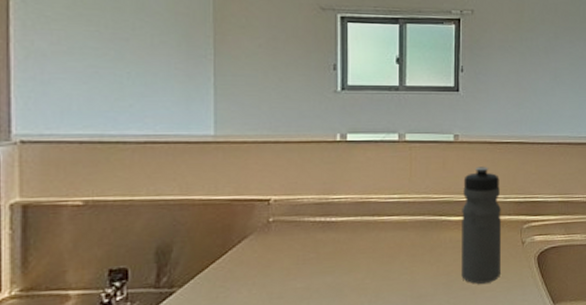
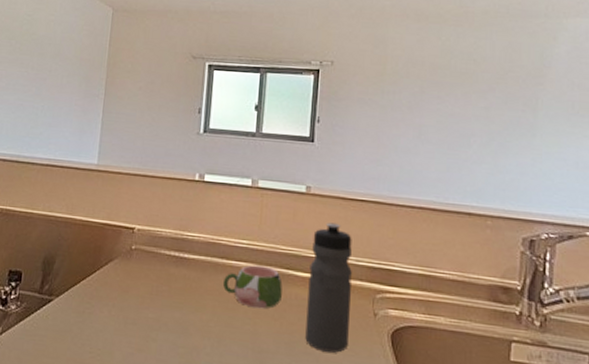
mug: none [375,216,437,258] -> present [222,265,283,309]

